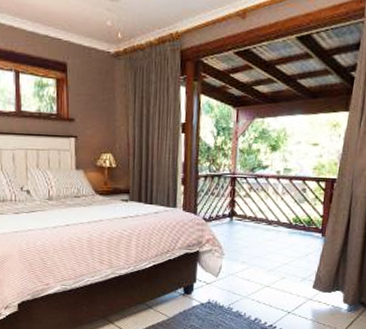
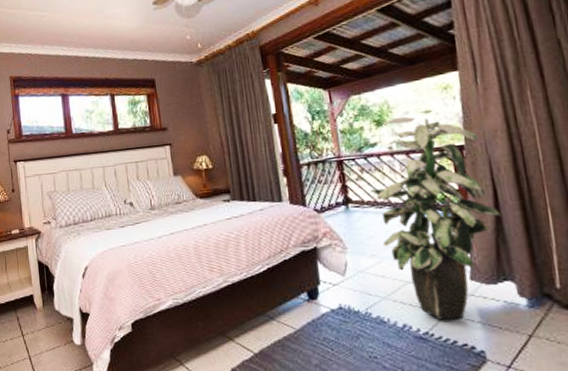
indoor plant: none [253,145,349,317] -> present [370,116,501,320]

